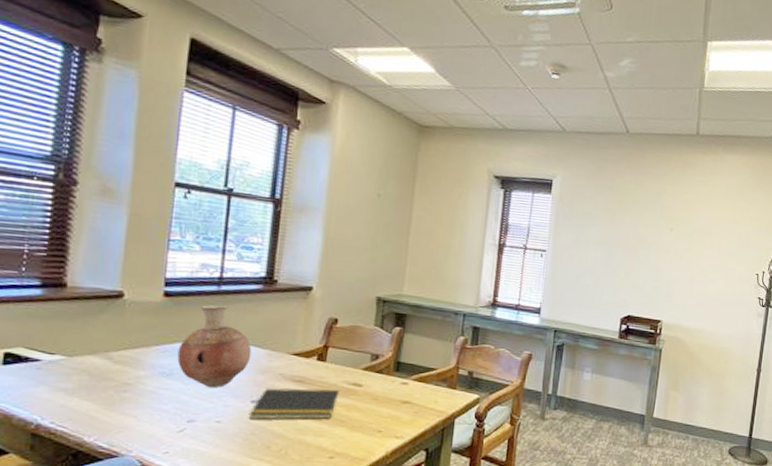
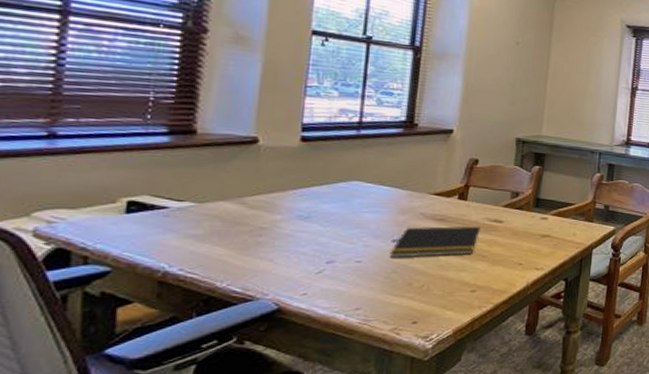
vase: present [177,305,252,388] -> none [315,149,392,230]

